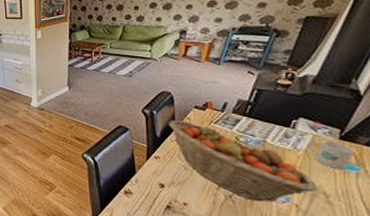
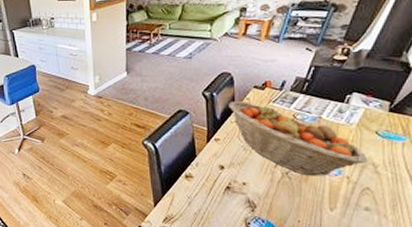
mug: present [307,139,355,169] -> none [359,112,402,140]

